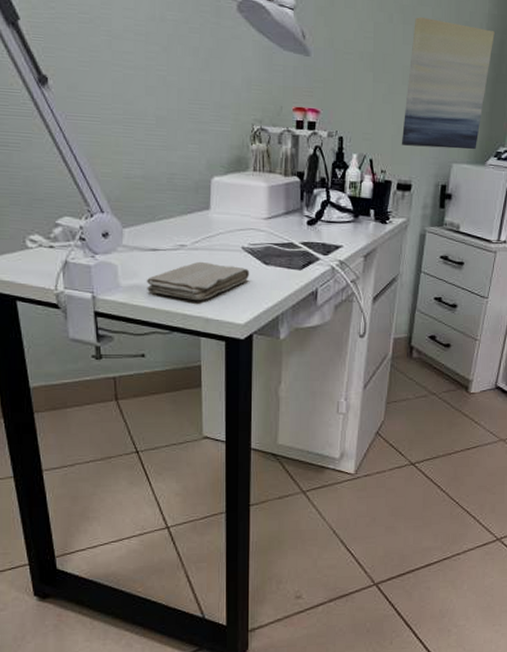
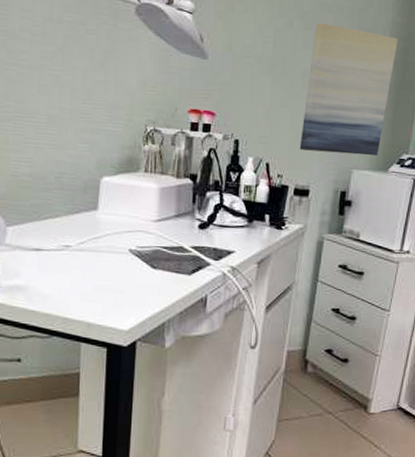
washcloth: present [147,261,250,300] -> none [28,263,137,304]

